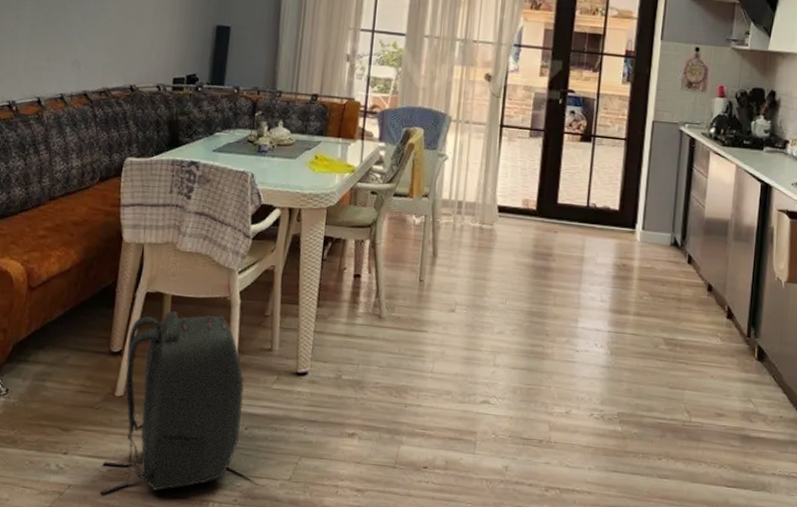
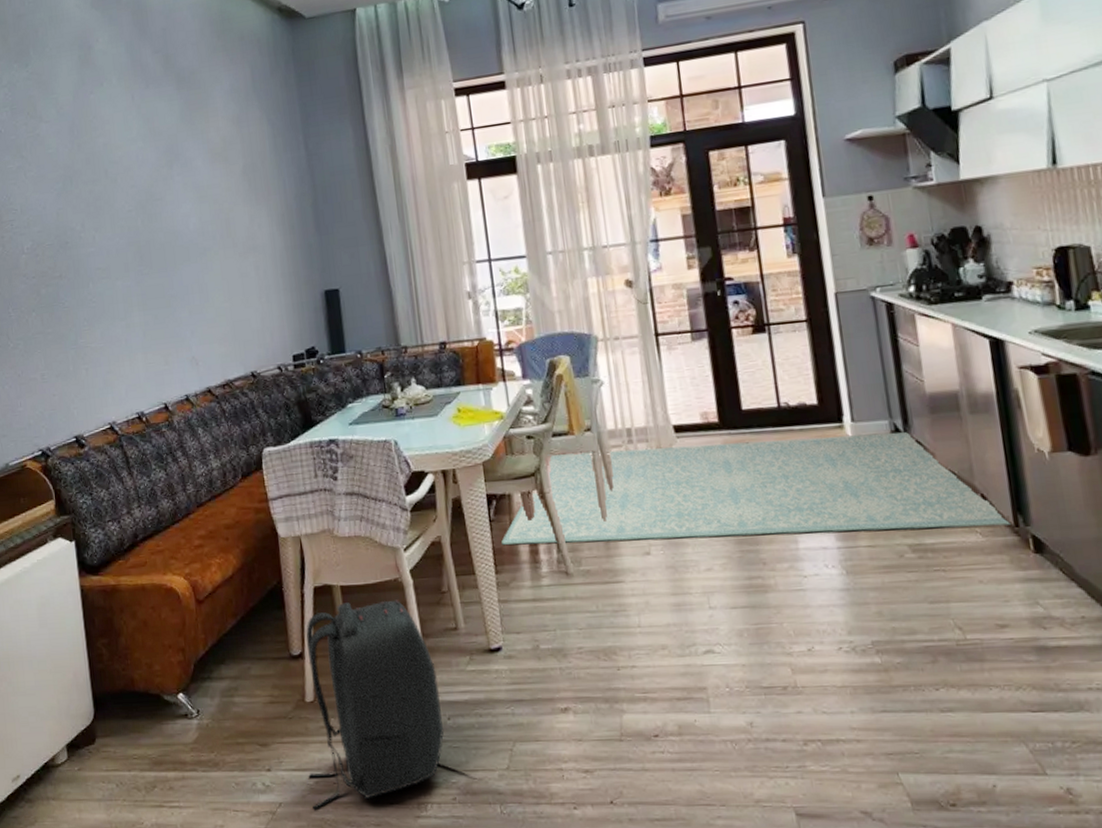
rug: none [328,211,745,335] -> present [501,432,1011,545]

